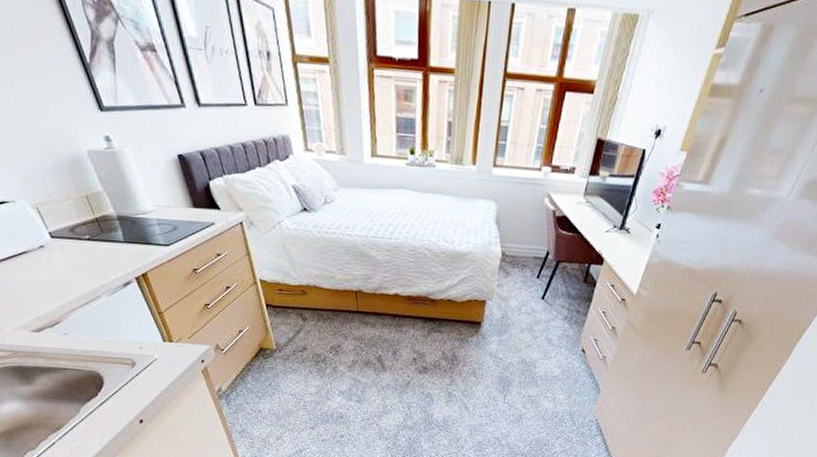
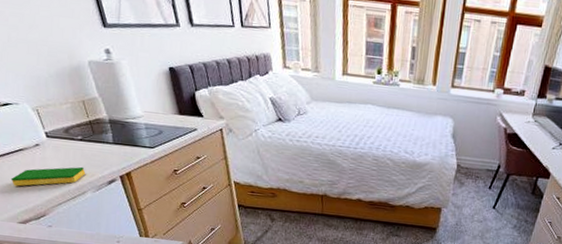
dish sponge: none [17,268,98,293] -> present [11,166,86,187]

